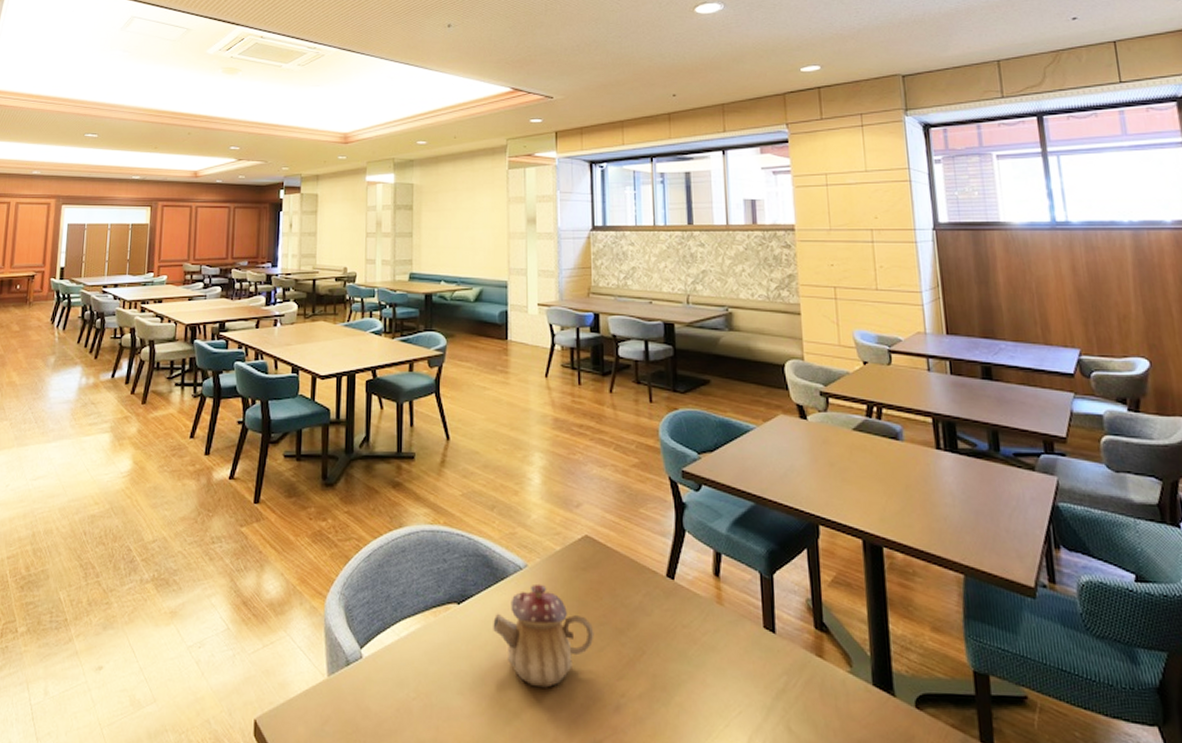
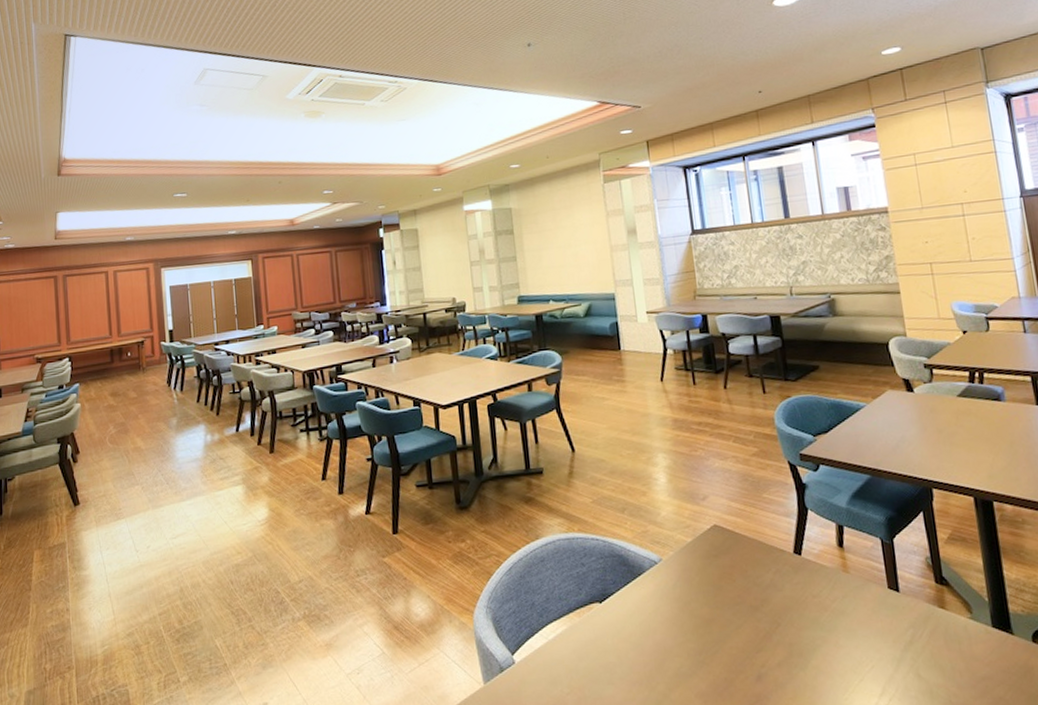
teapot: present [493,583,594,688] -> none [635,574,731,669]

